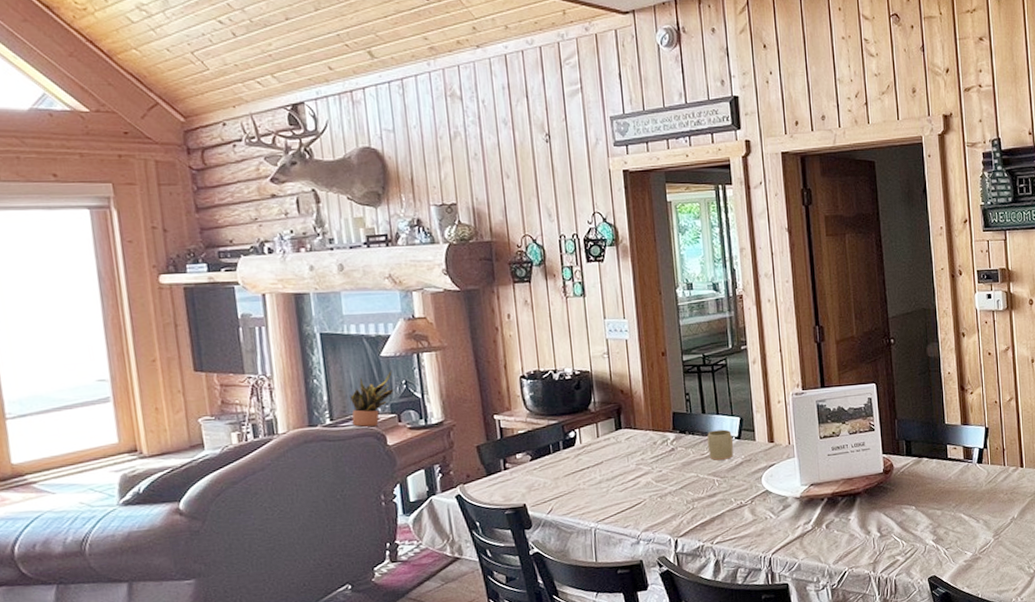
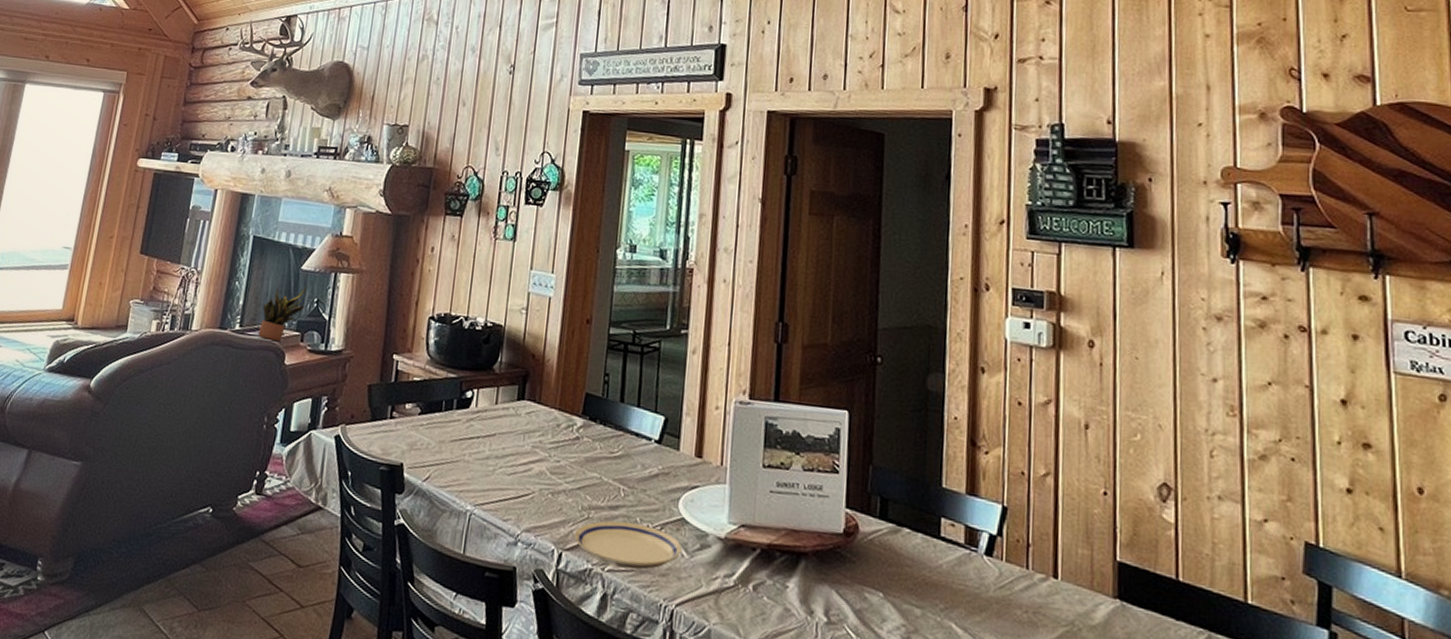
plate: none [685,502,770,539] -> present [574,520,681,570]
mug: present [707,429,734,460] -> none [619,425,652,466]

